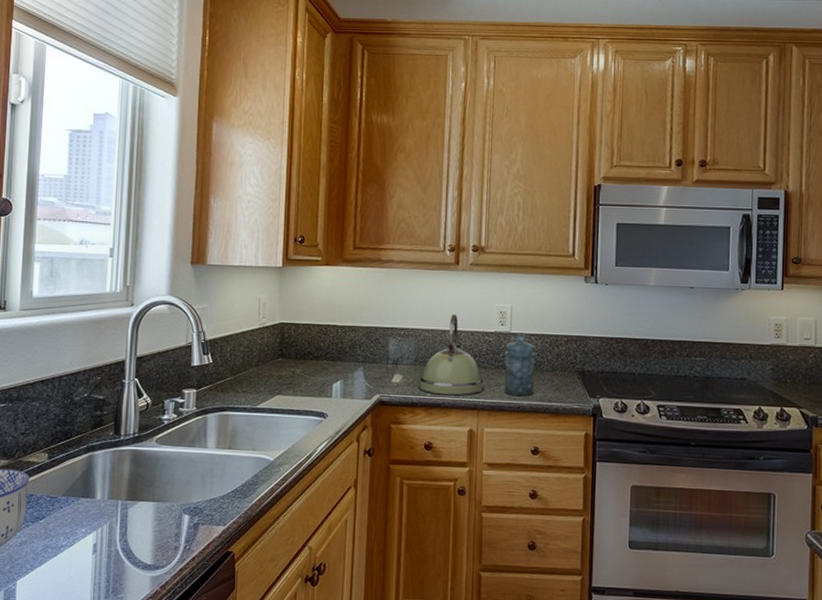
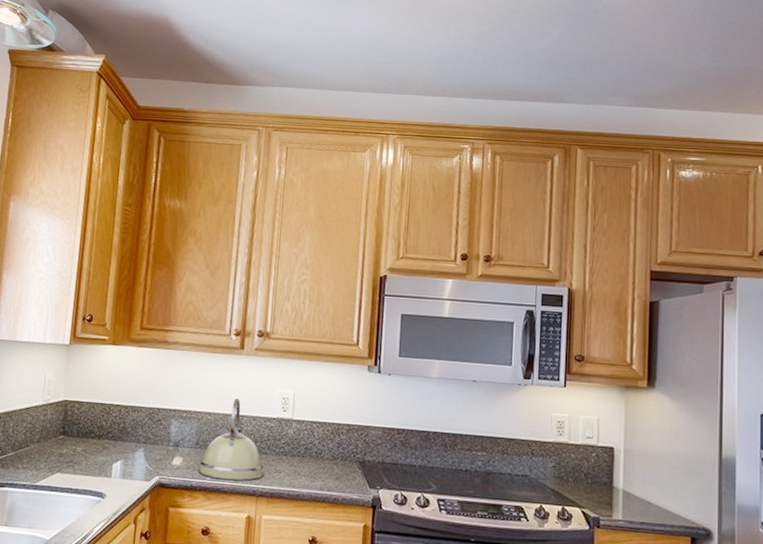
canister: present [504,333,536,397] -> none [283,419,317,485]

